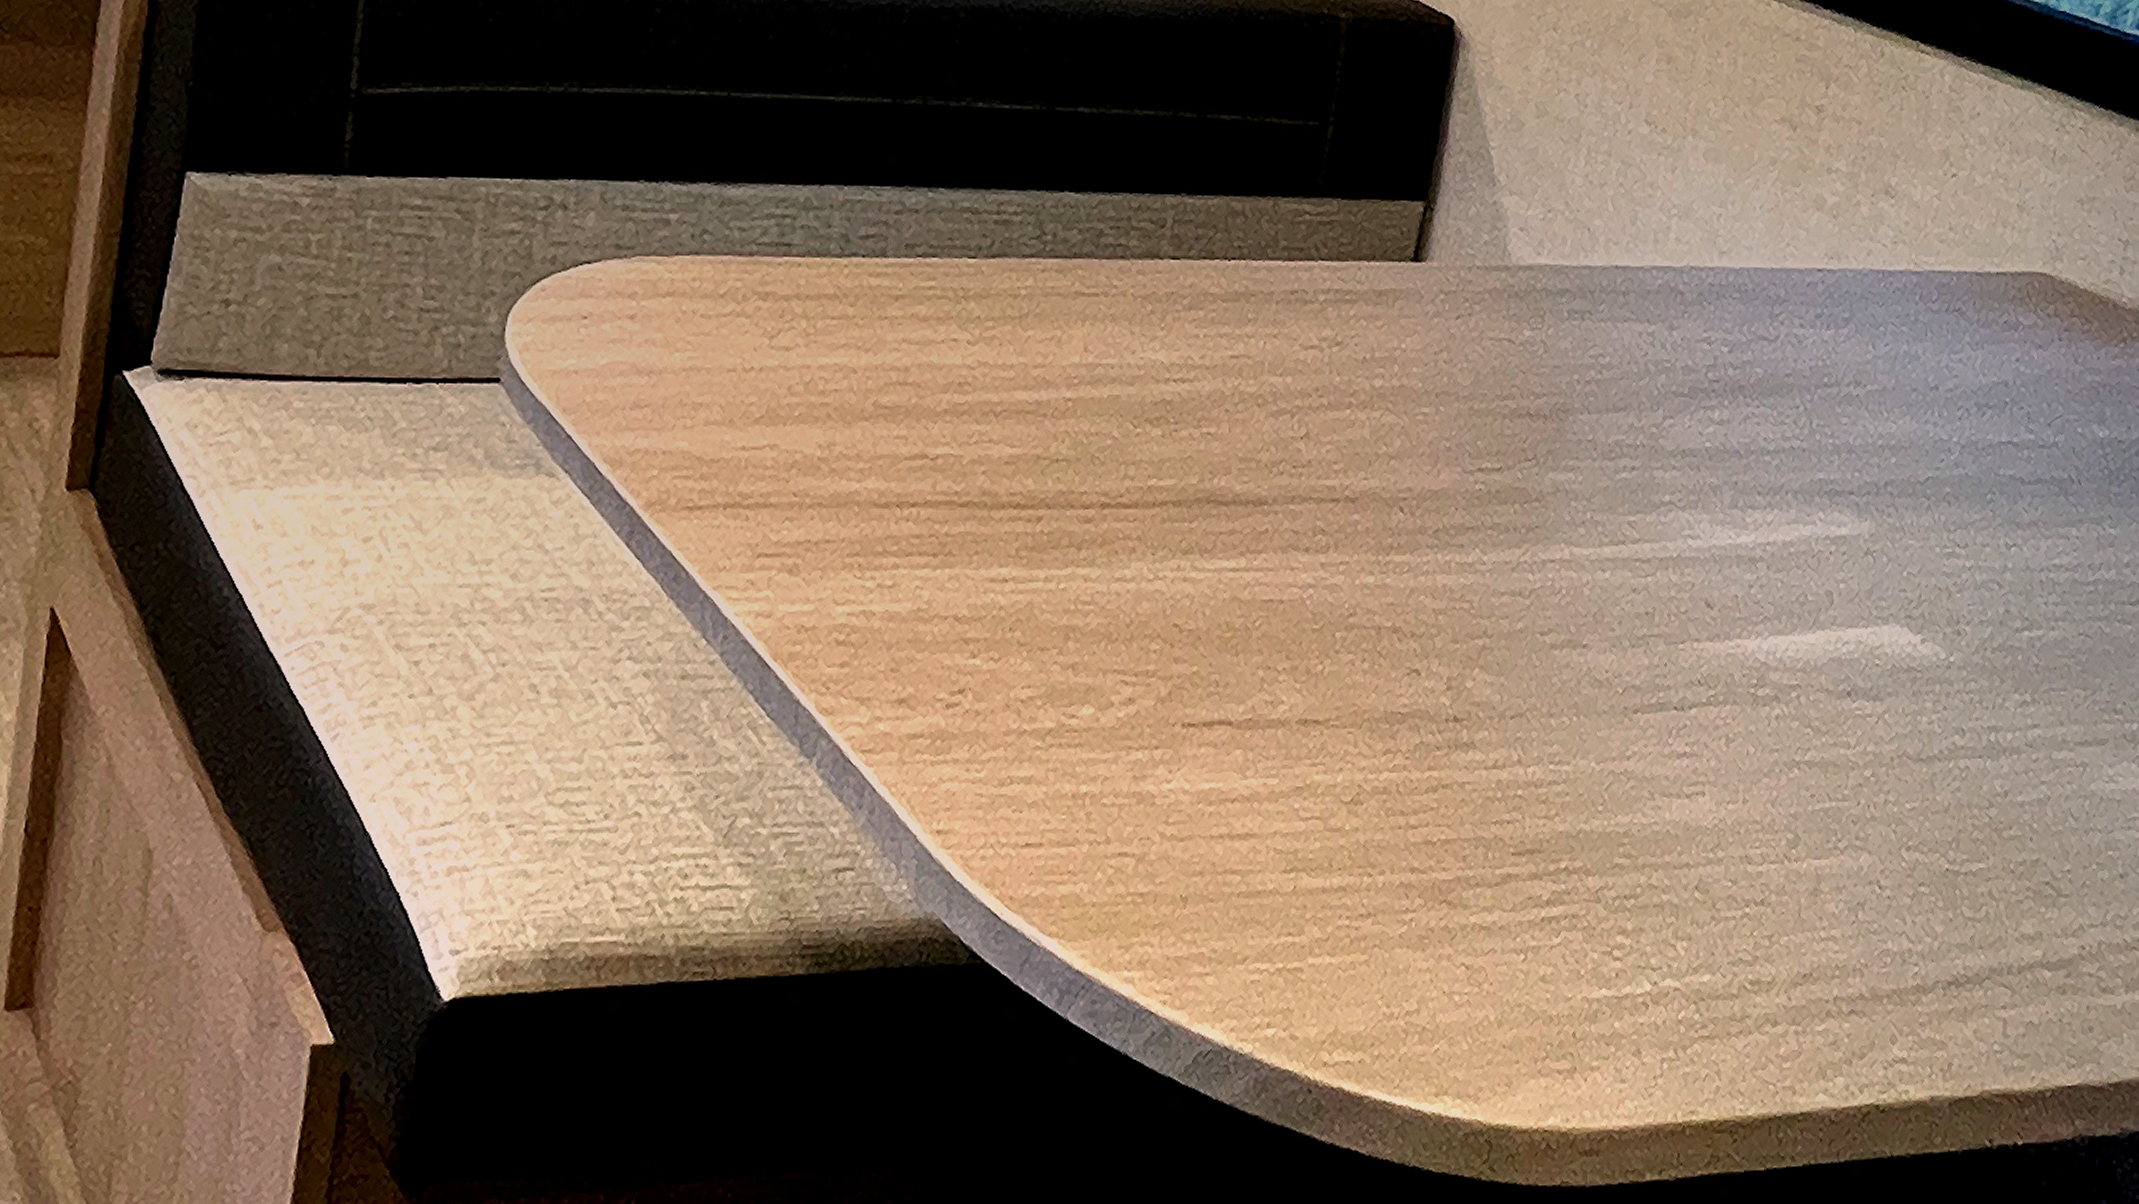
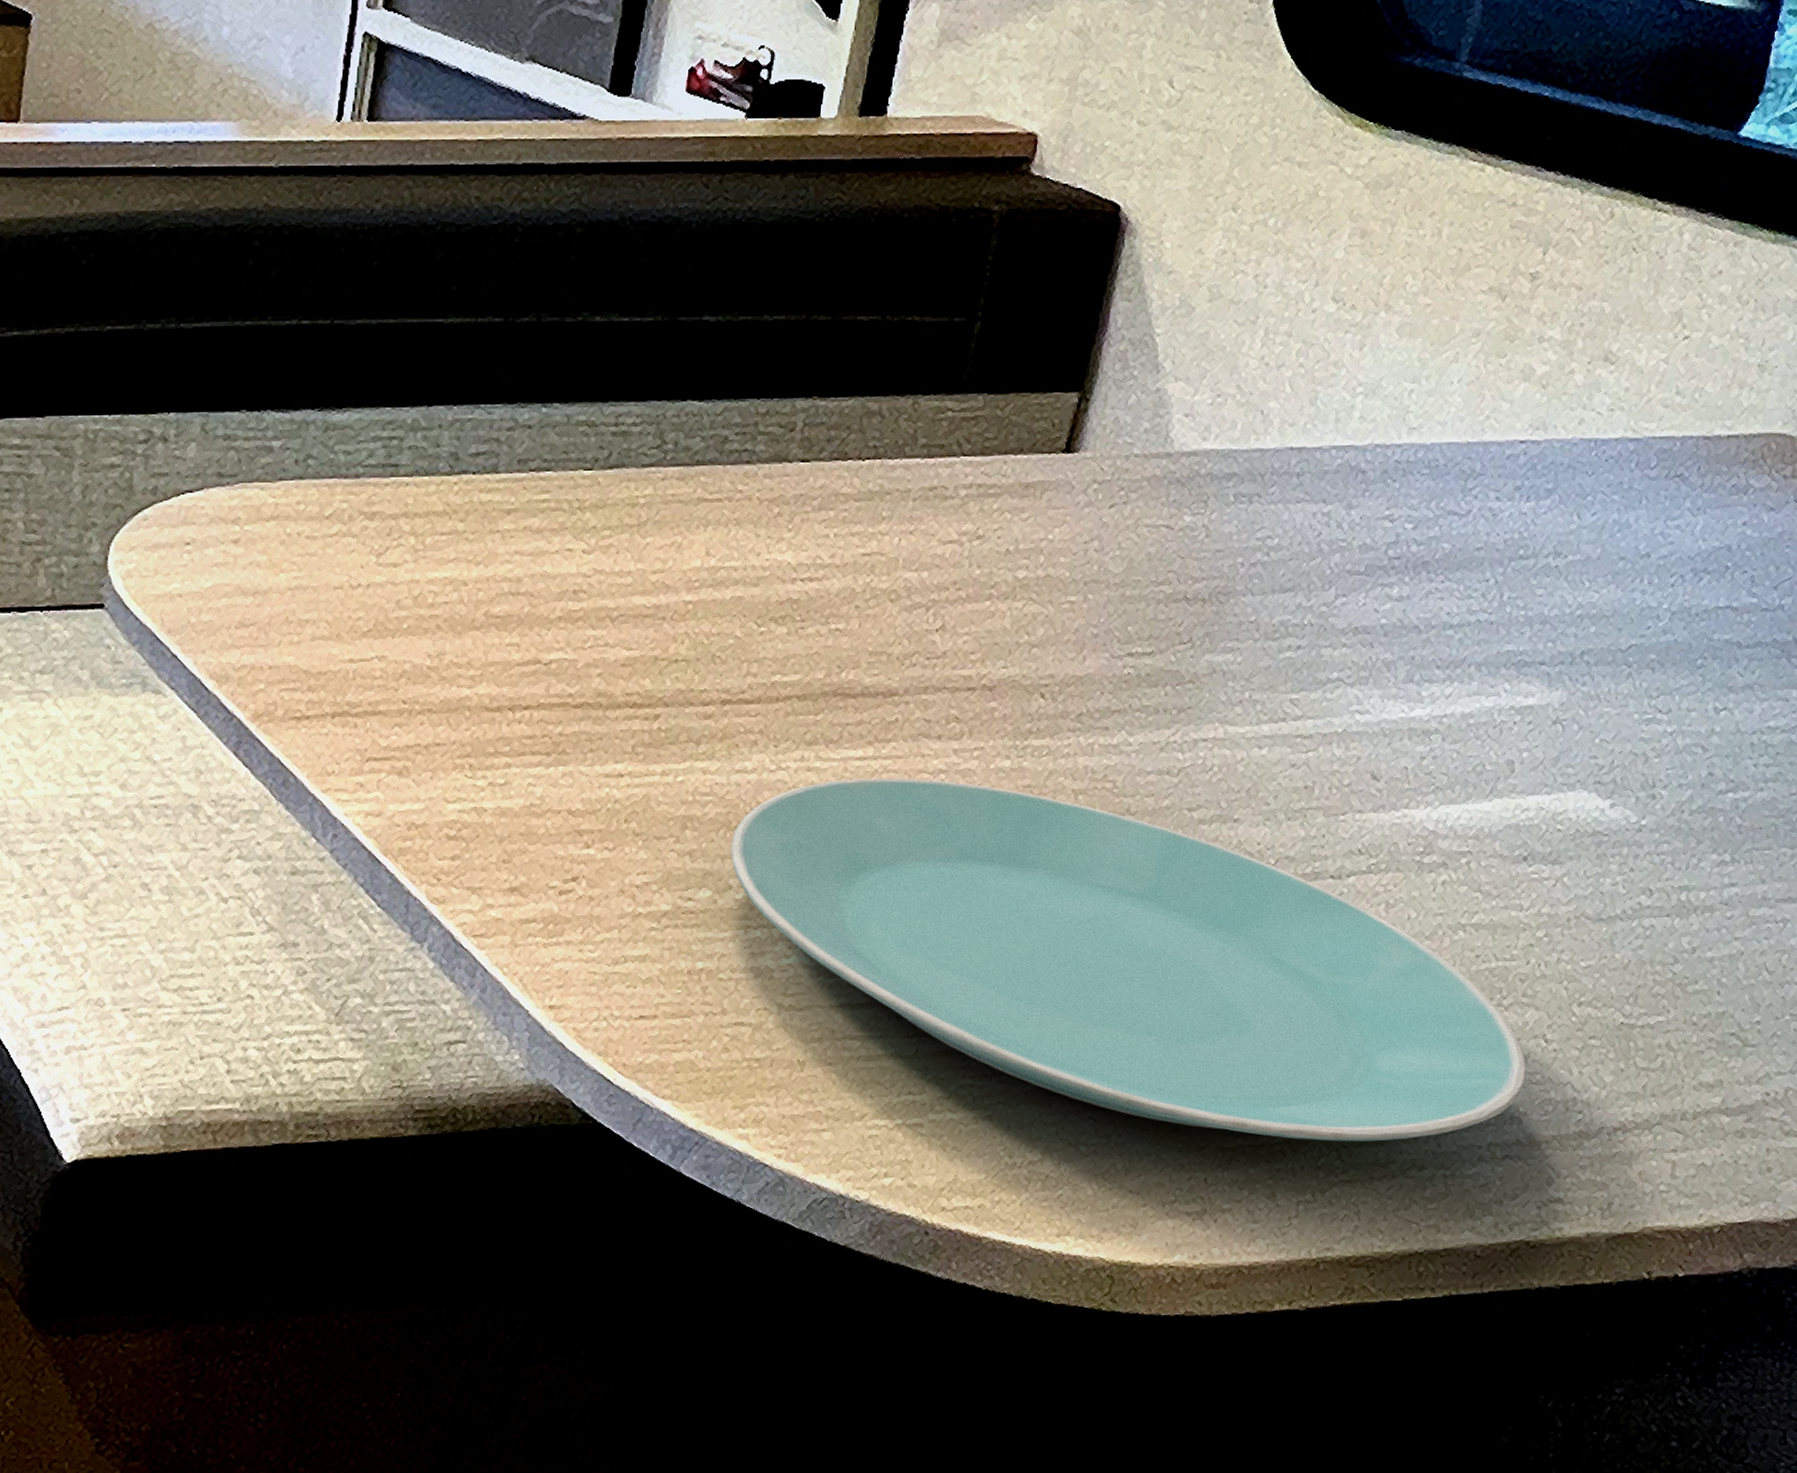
plate: none [1112,591,1864,994] -> present [731,777,1527,1142]

